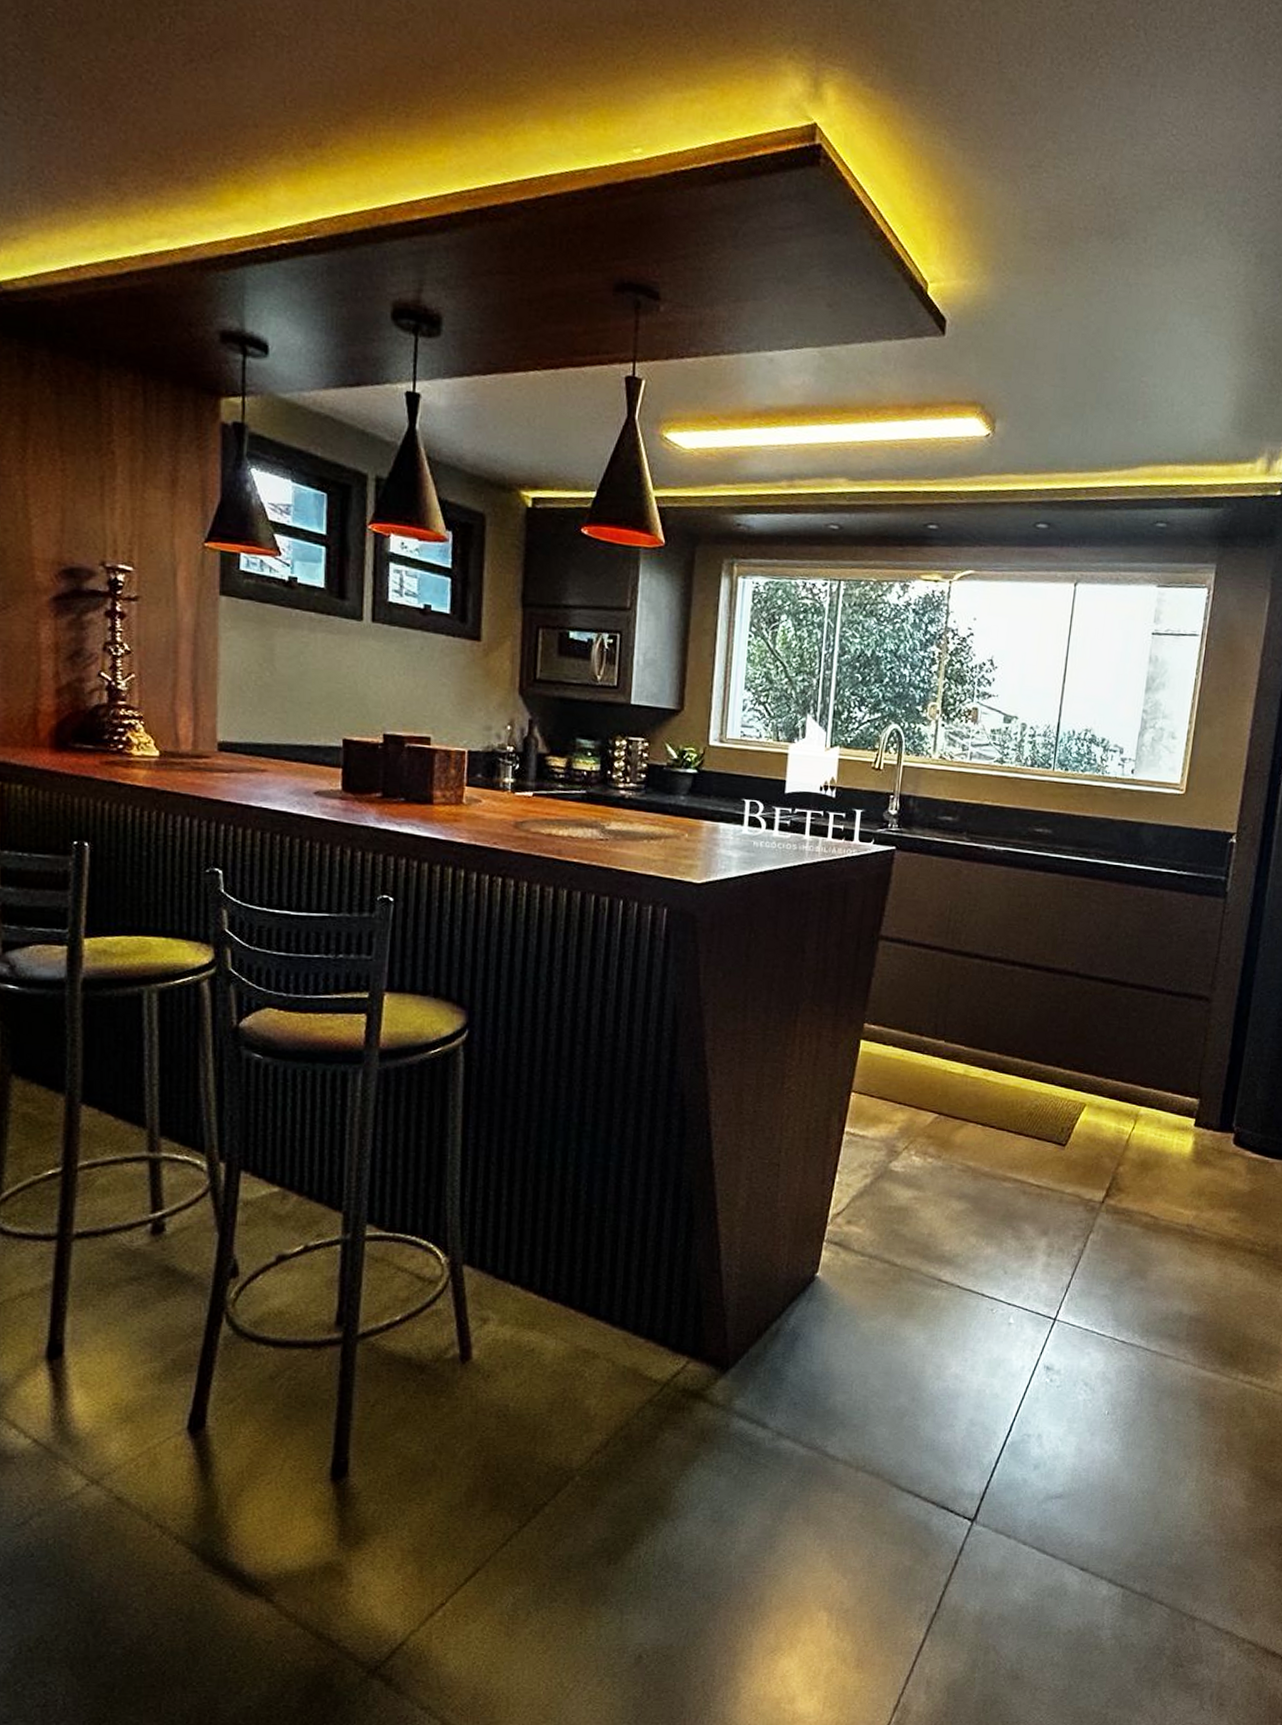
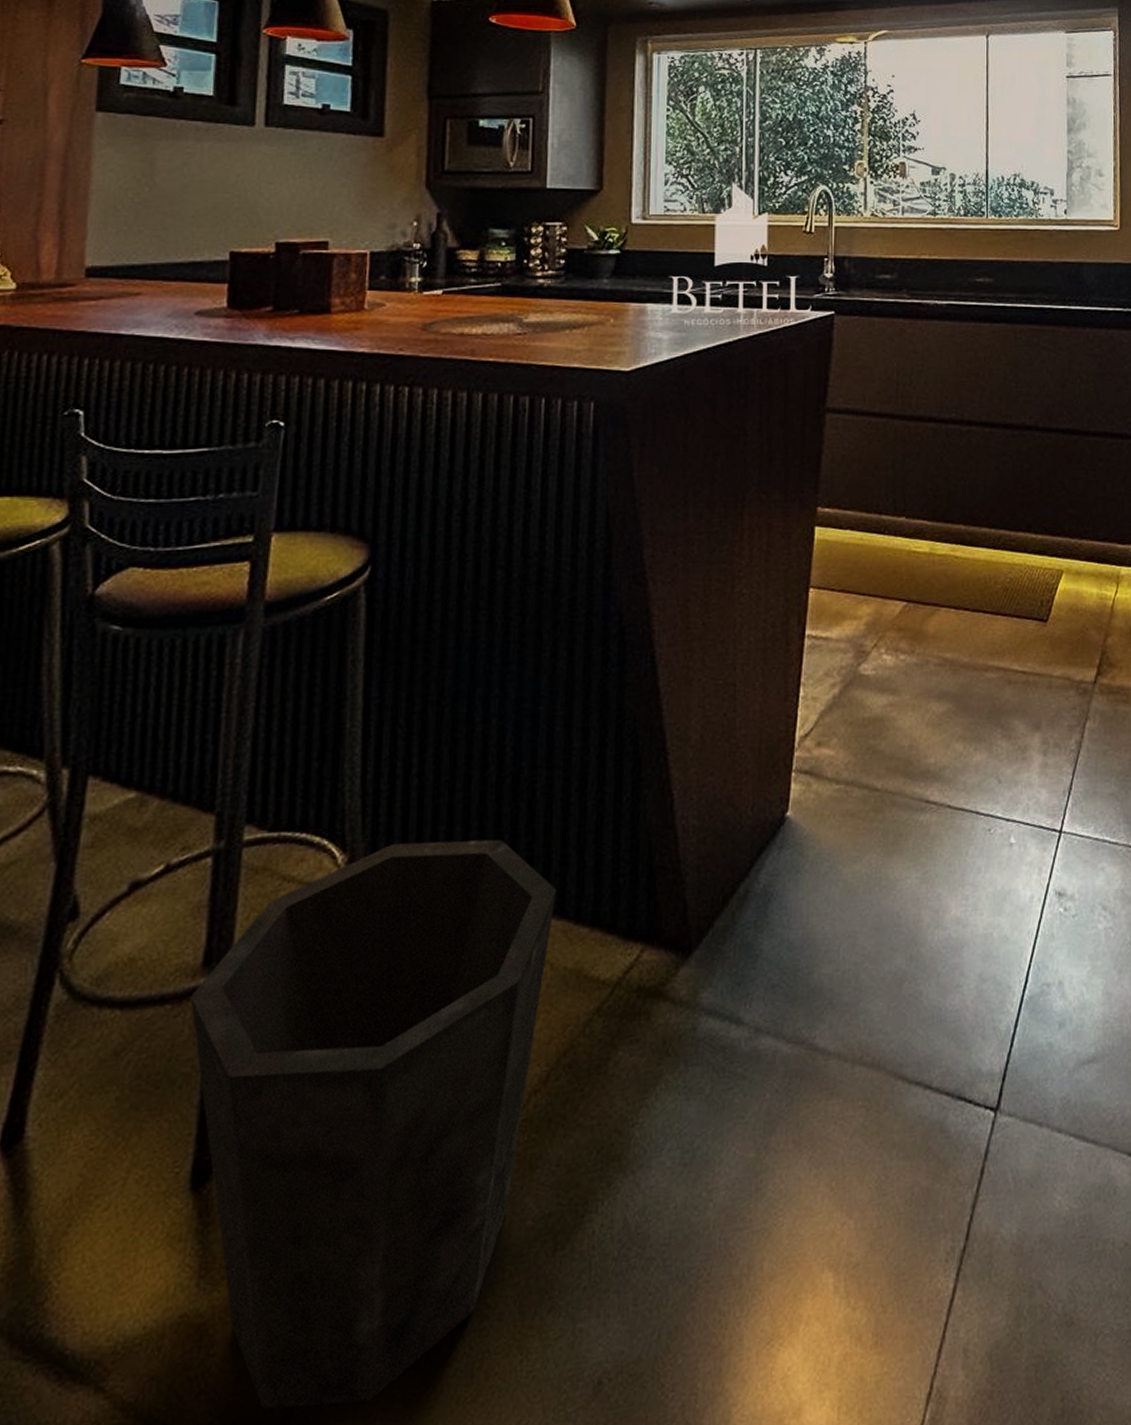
waste bin: none [327,1254,620,1640] -> present [190,839,557,1410]

